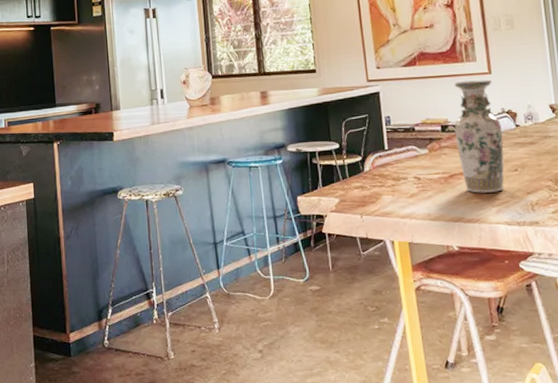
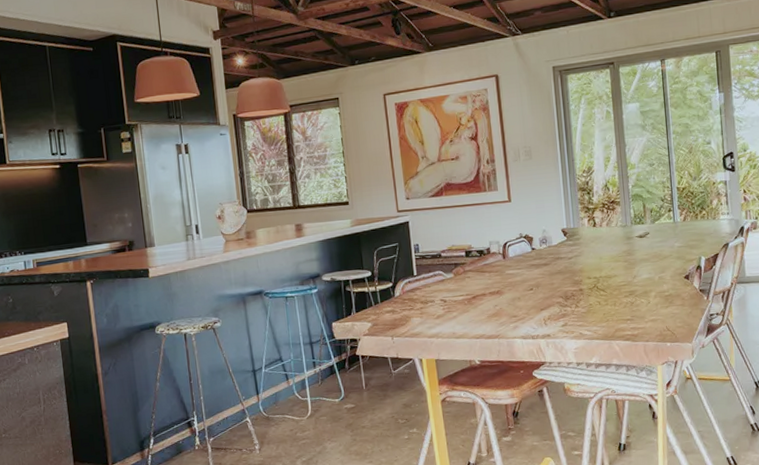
vase: present [454,79,505,193] -> none [477,207,521,312]

